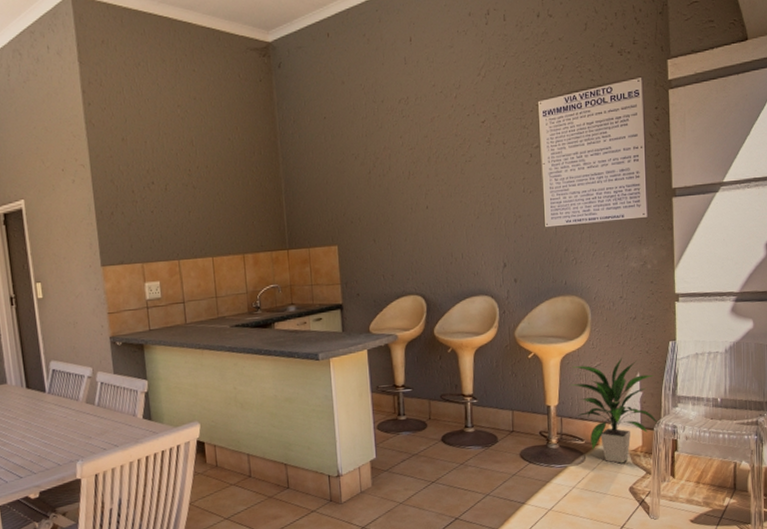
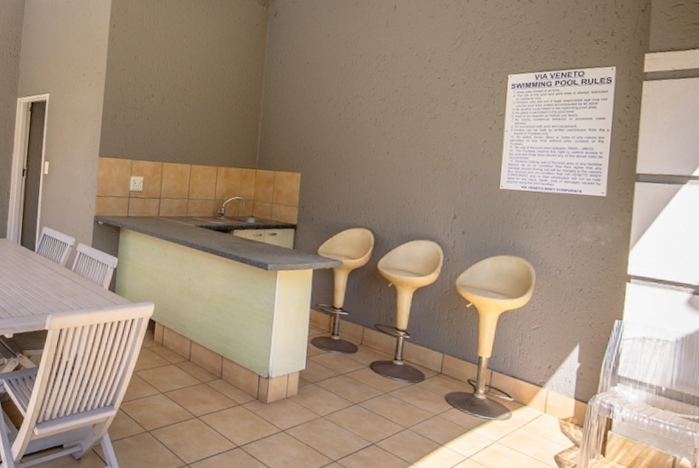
indoor plant: present [570,357,658,464] -> none [505,323,596,430]

